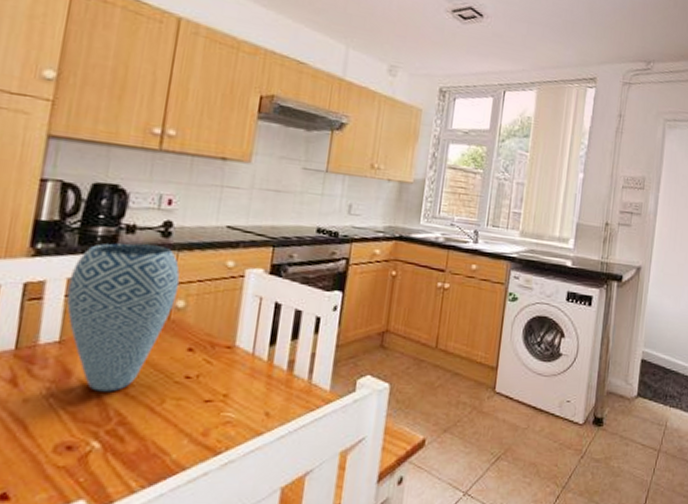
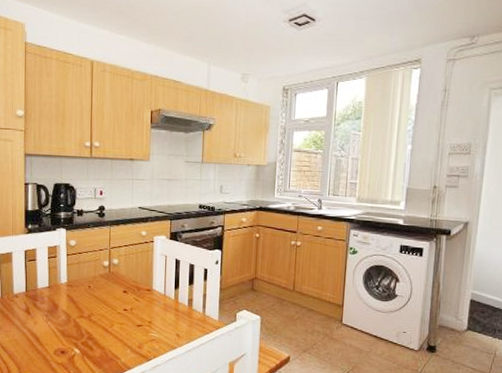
vase: present [66,243,180,392] -> none [49,222,114,319]

